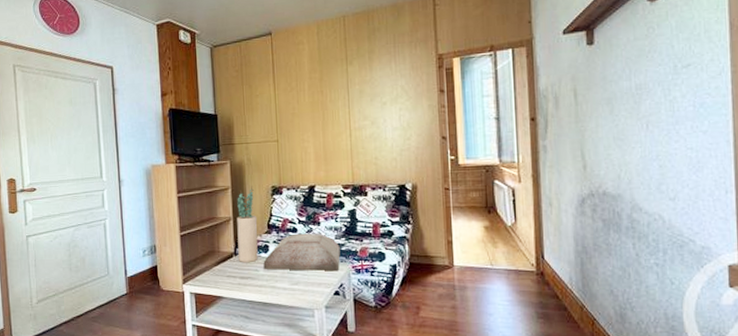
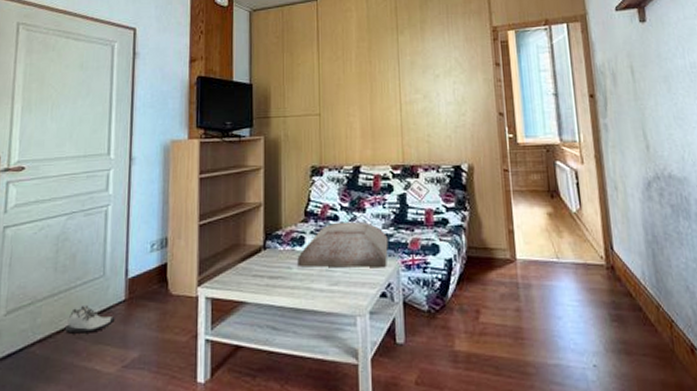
shoe: none [82,297,120,318] -> present [64,306,115,334]
vase: present [237,186,258,263] -> none [268,166,293,259]

